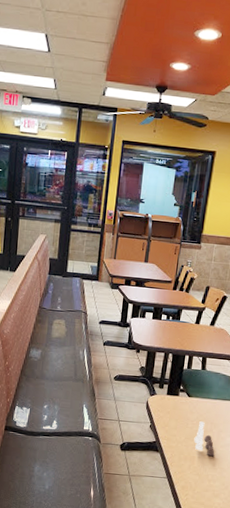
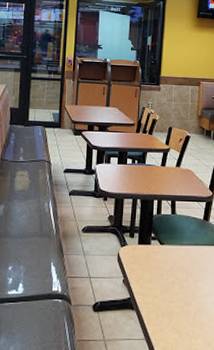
salt and pepper shaker set: present [194,421,215,457] -> none [170,271,193,310]

